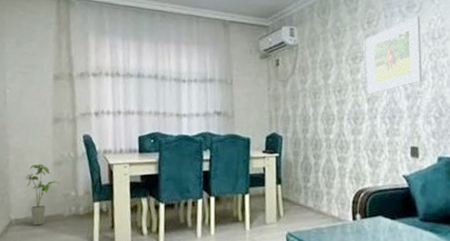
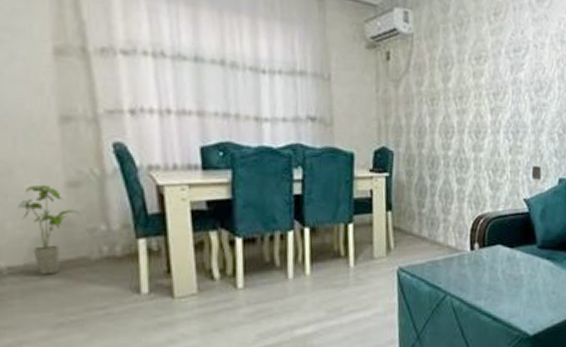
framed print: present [366,16,423,95] -> none [490,12,551,104]

